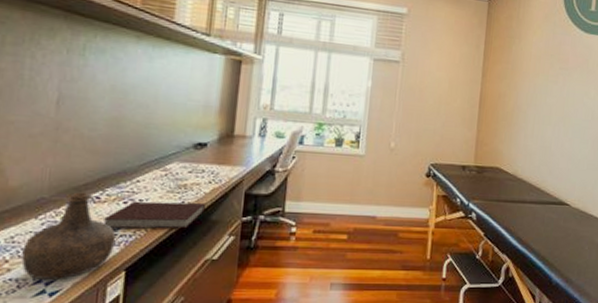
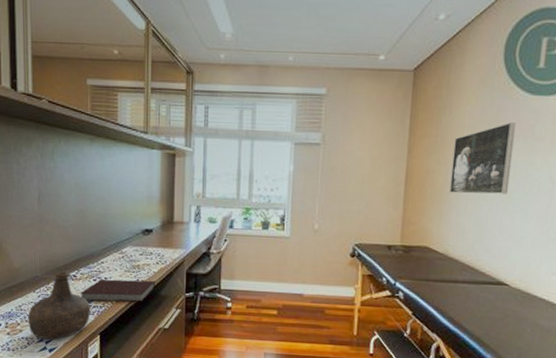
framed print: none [519,55,574,120] -> present [449,122,517,194]

